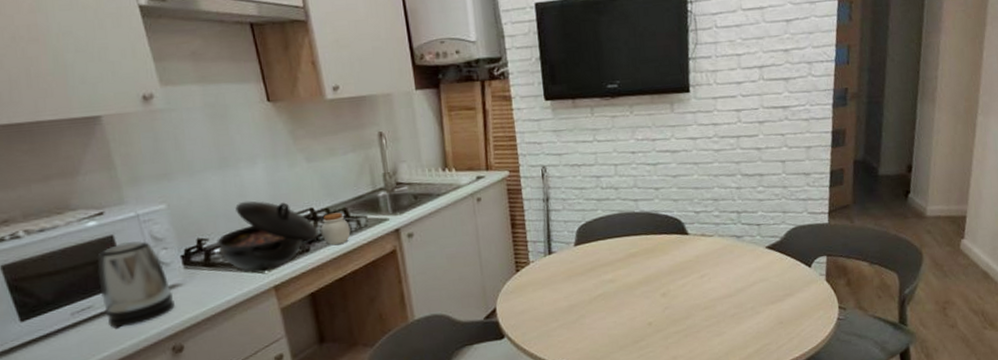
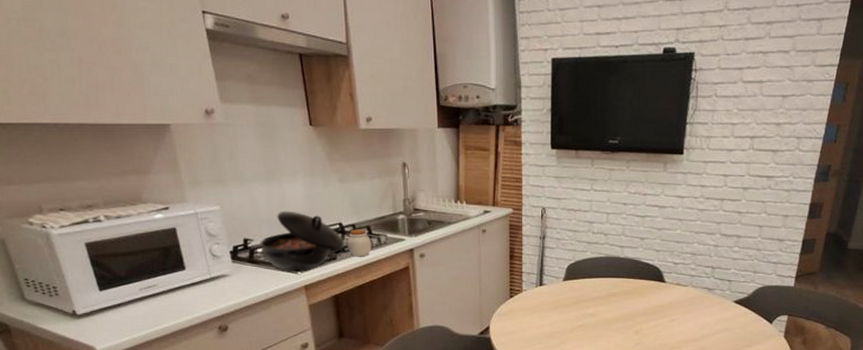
kettle: present [97,241,175,328] -> none [162,235,223,306]

